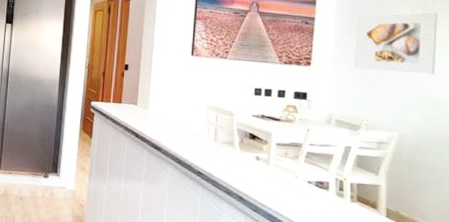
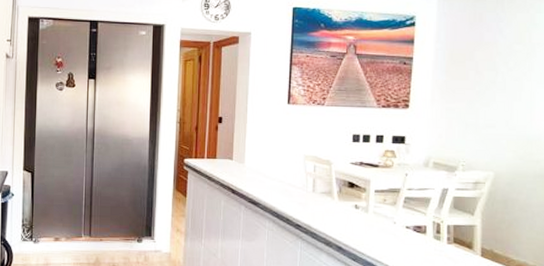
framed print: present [353,12,438,75] -> none [450,46,534,111]

